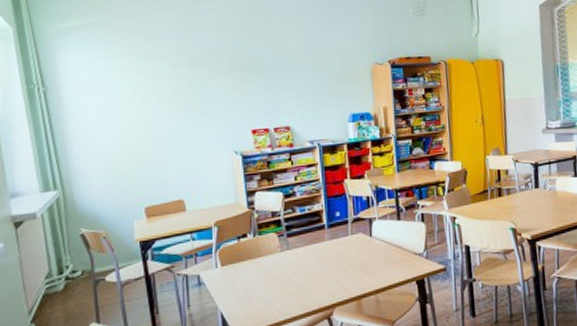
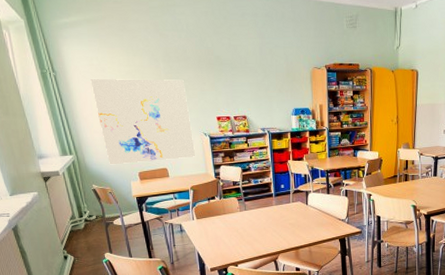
wall art: none [90,87,223,200] -> present [90,79,196,165]

